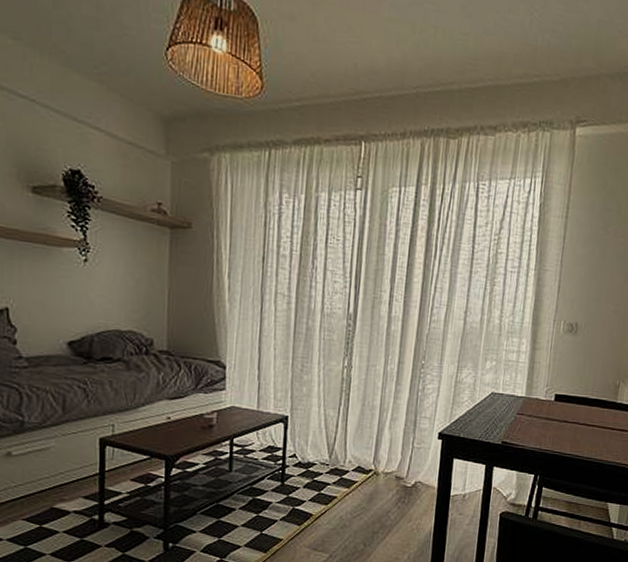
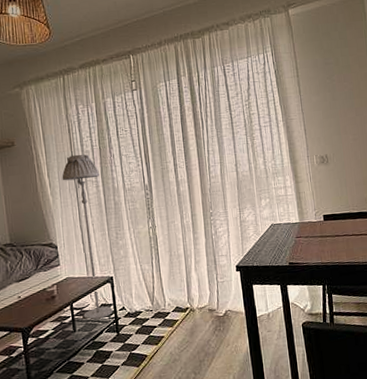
floor lamp: none [244,256,295,463] -> present [62,154,113,321]

